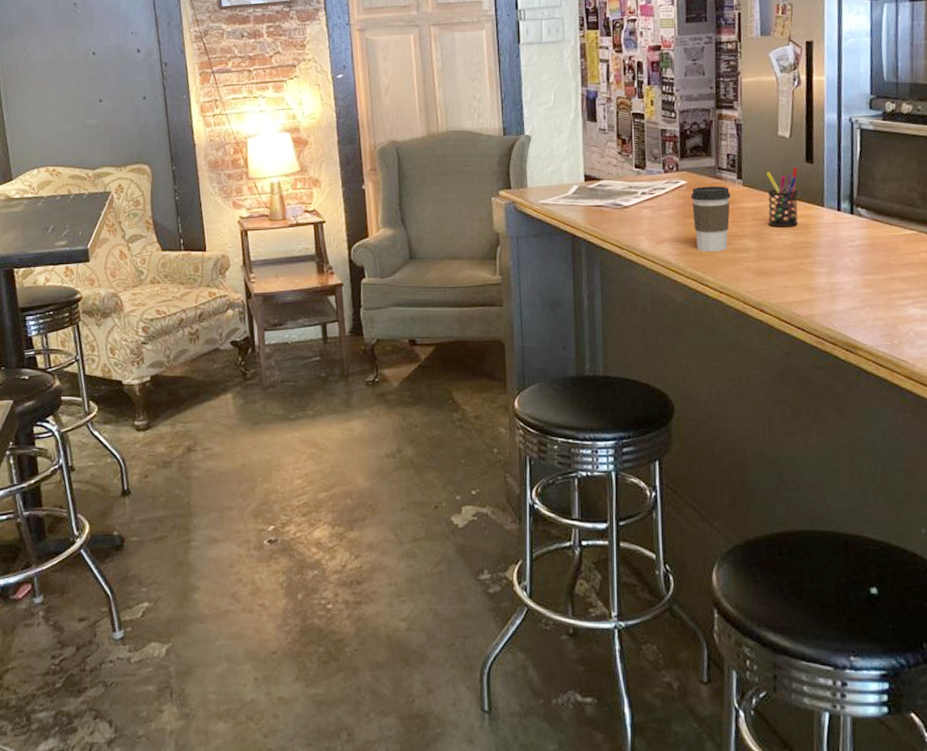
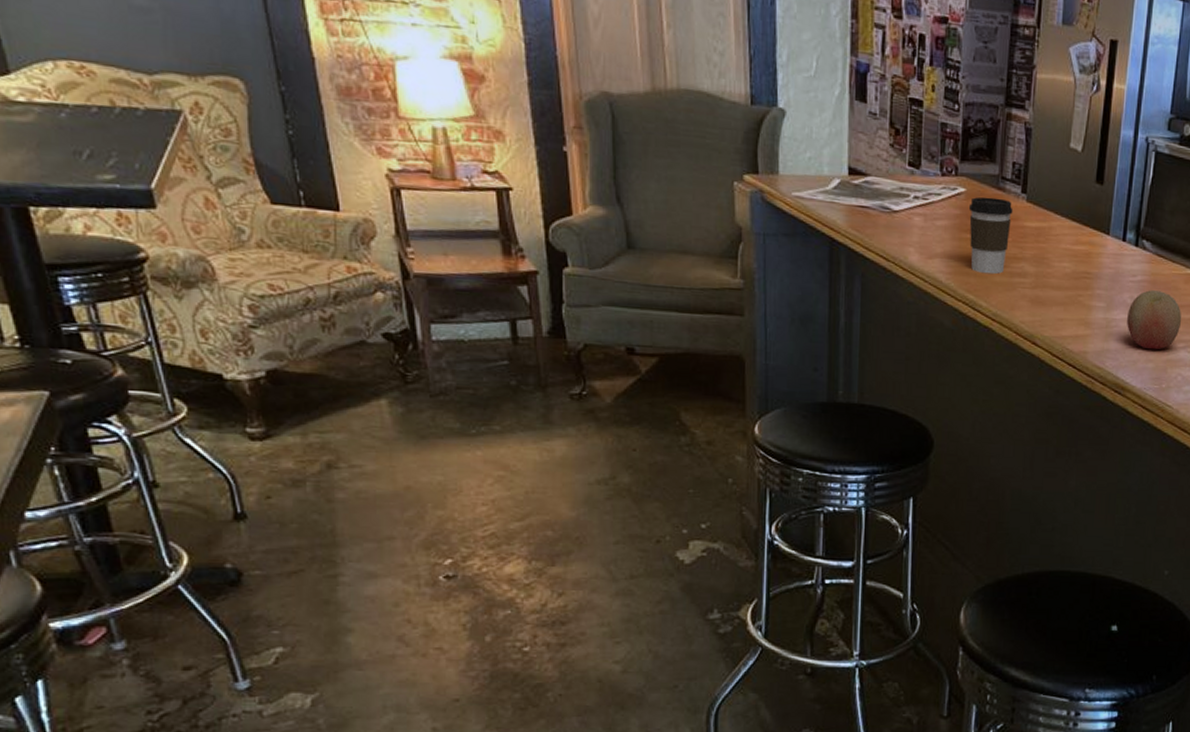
pen holder: present [765,167,799,227] -> none [1050,186,1087,254]
fruit: none [850,253,907,308] -> present [1127,290,1182,350]

